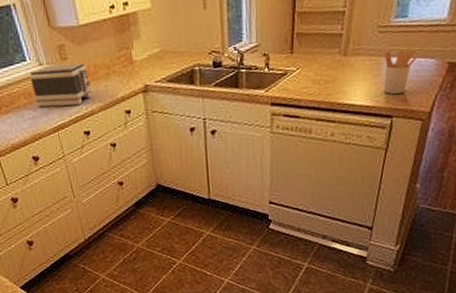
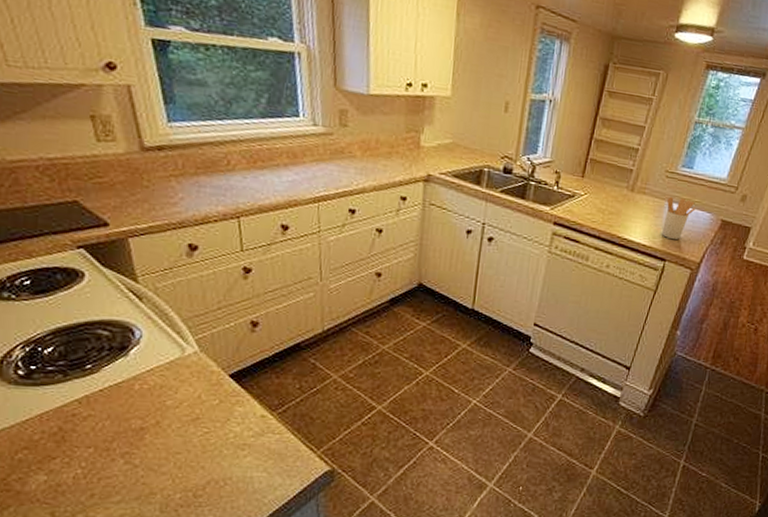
toaster: present [29,62,92,107] -> none [298,127,368,179]

